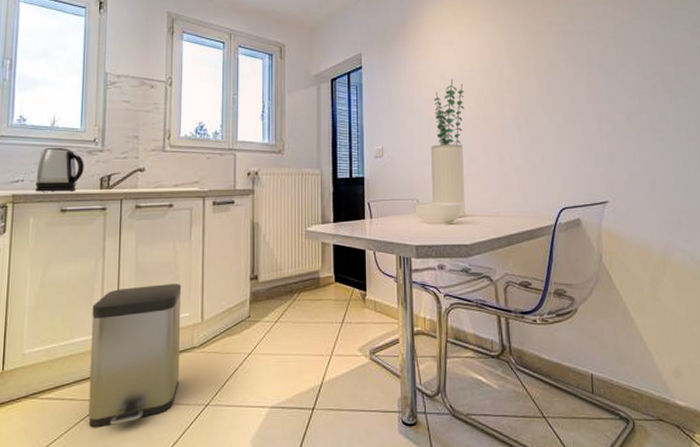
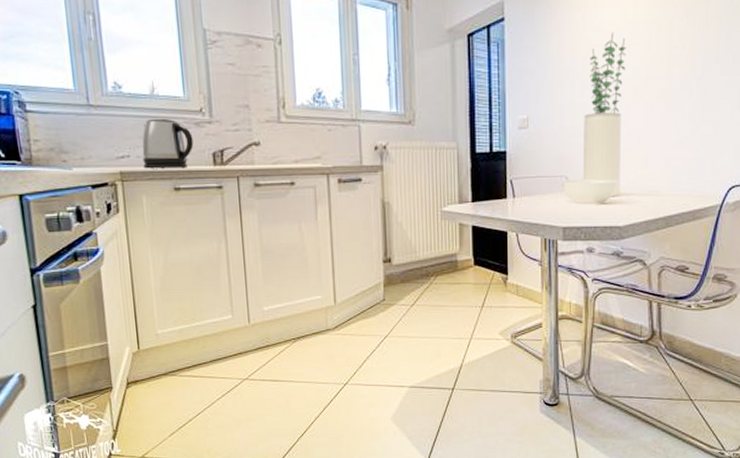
pedal bin: present [88,284,182,428] -> none [220,266,316,403]

